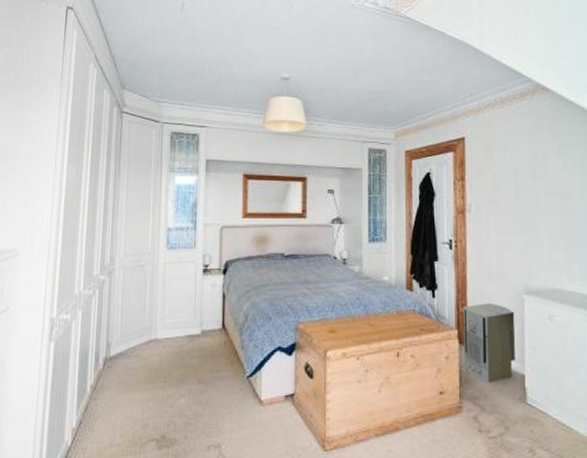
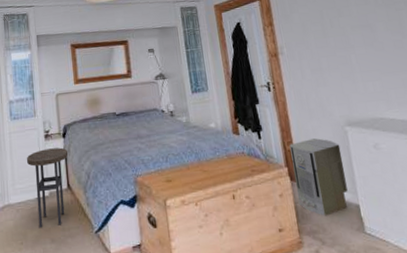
side table: none [179,284,227,368] -> present [26,147,69,229]

